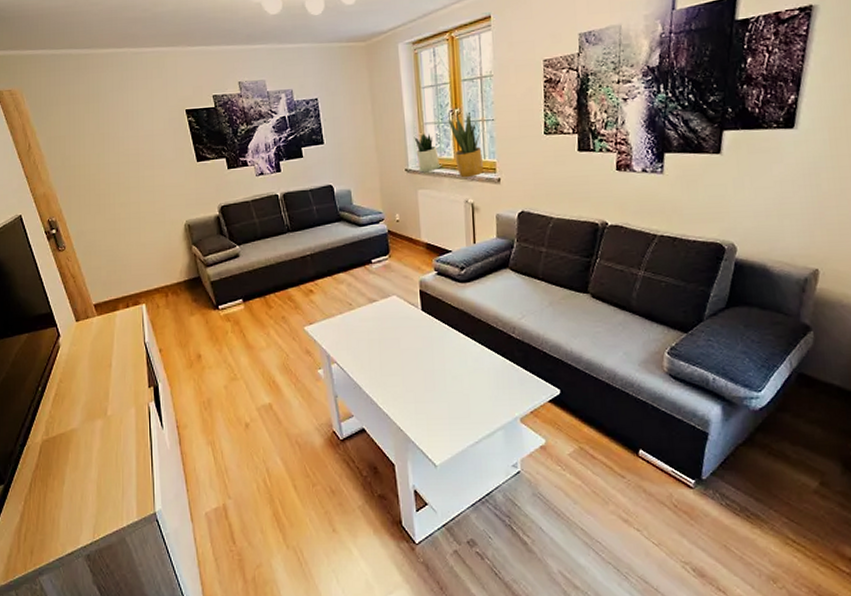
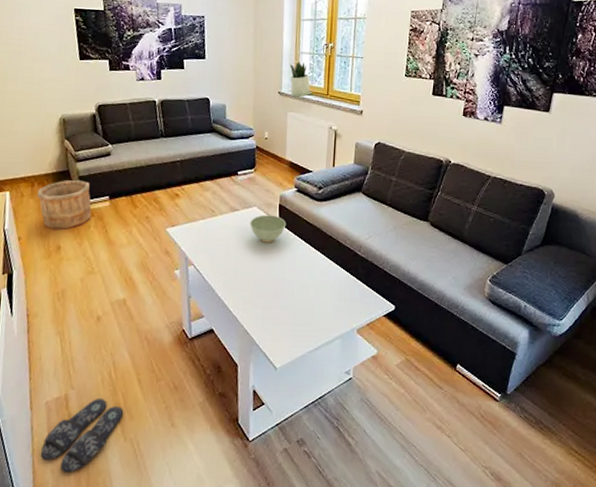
wooden bucket: none [172,285,228,339] -> present [37,179,92,230]
slippers: none [206,506,283,583] -> present [40,397,124,472]
bowl: none [391,302,430,333] -> present [250,215,287,243]
planter: present [448,112,483,178] -> none [322,47,351,107]

